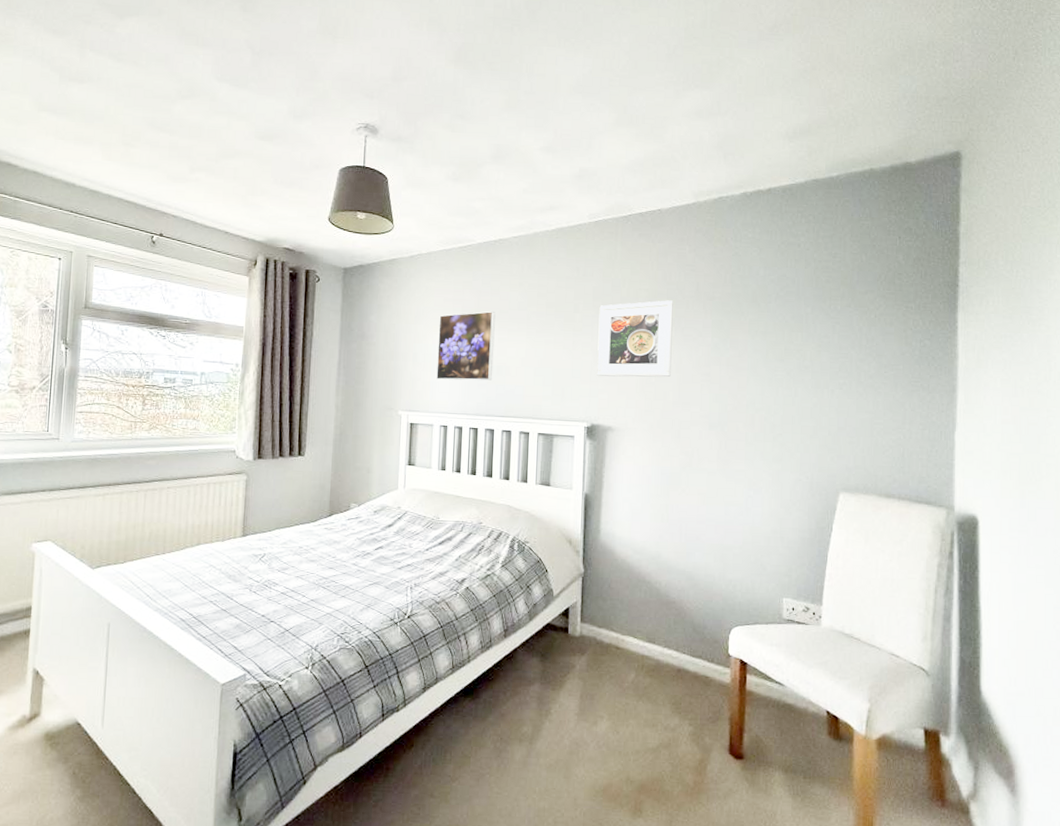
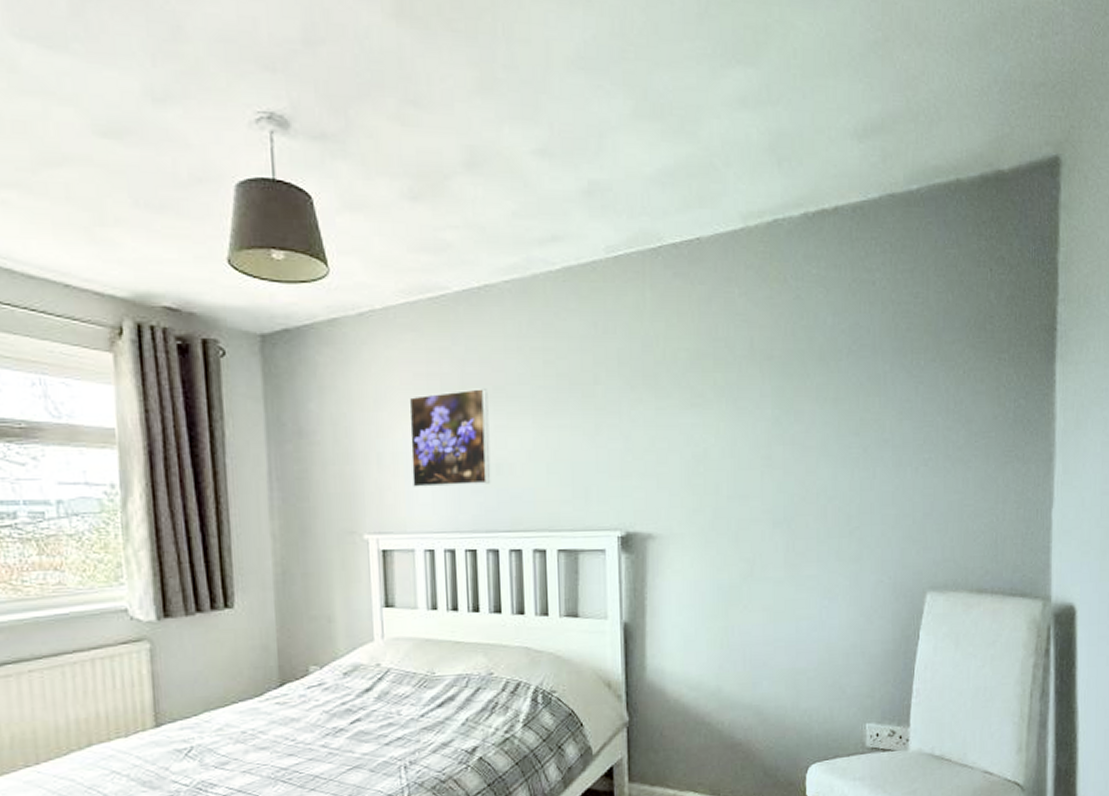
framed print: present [597,300,673,377] -> none [627,362,723,468]

